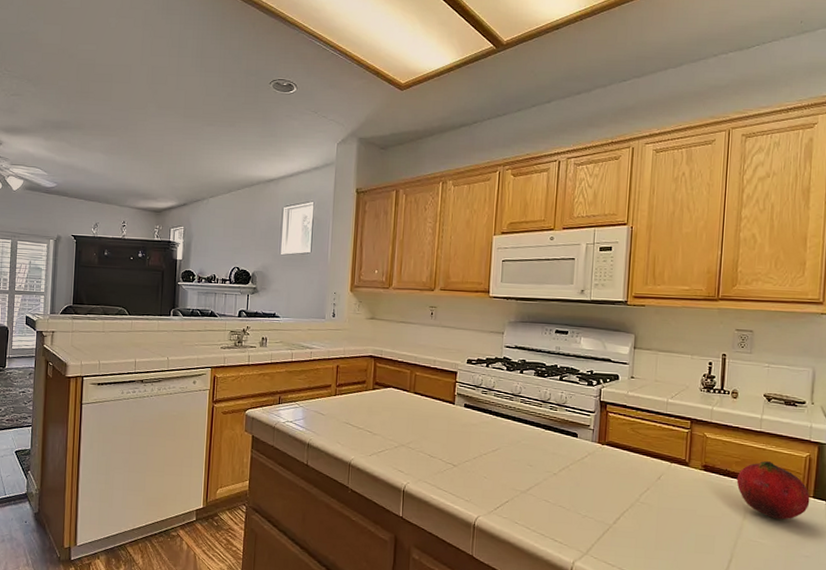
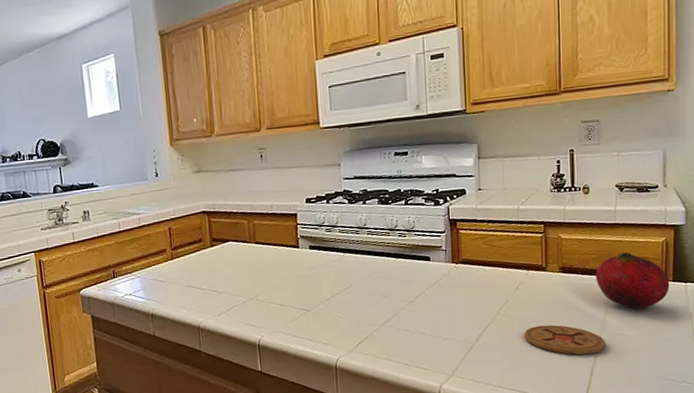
coaster: none [661,519,742,557] -> present [524,324,607,355]

